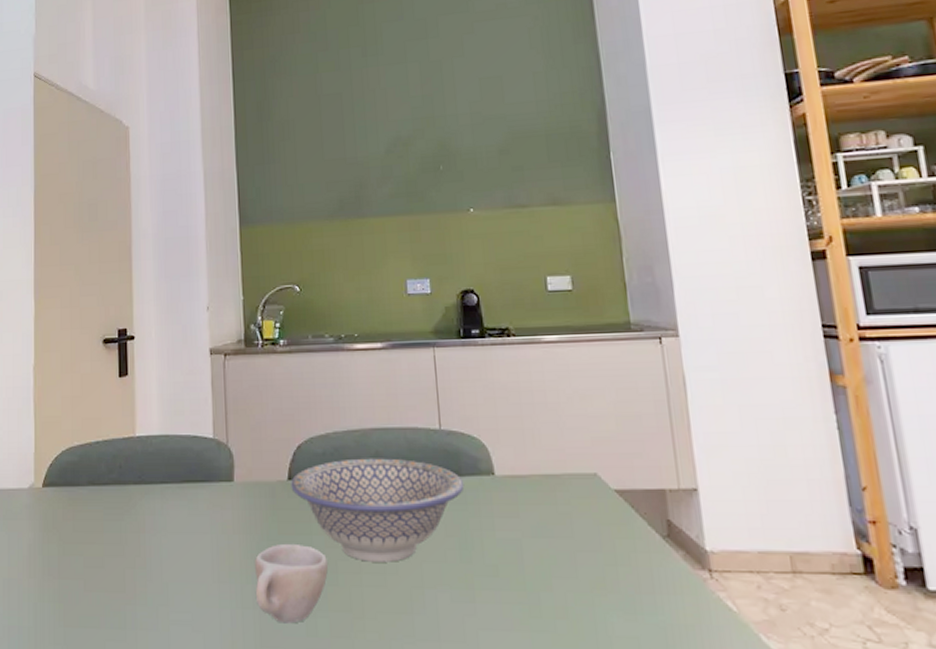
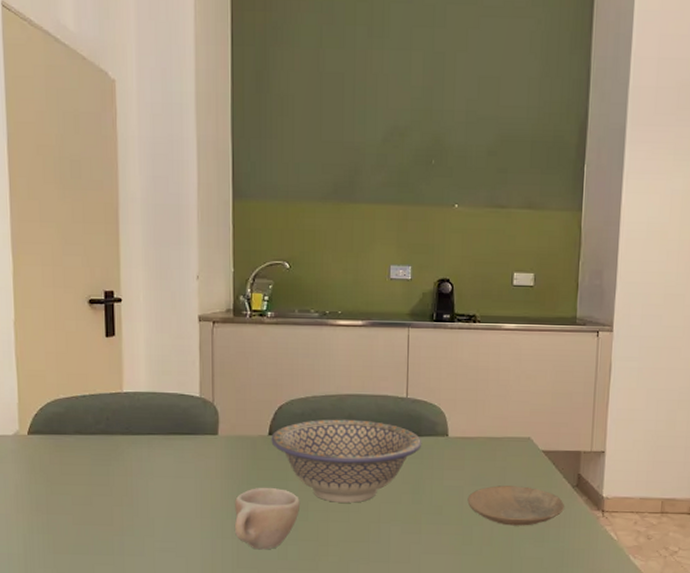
plate: none [528,537,656,592] -> present [467,485,564,526]

